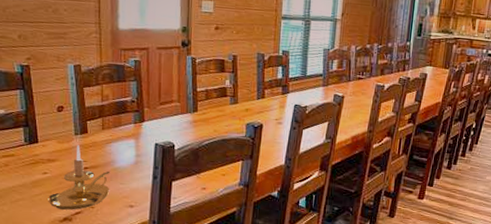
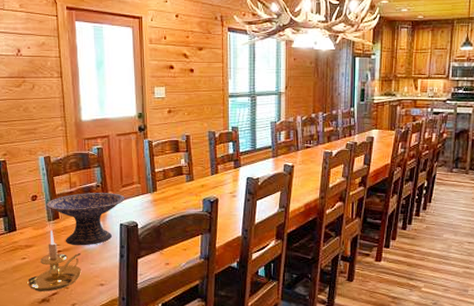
decorative bowl: none [74,107,162,164] -> present [46,193,125,246]

